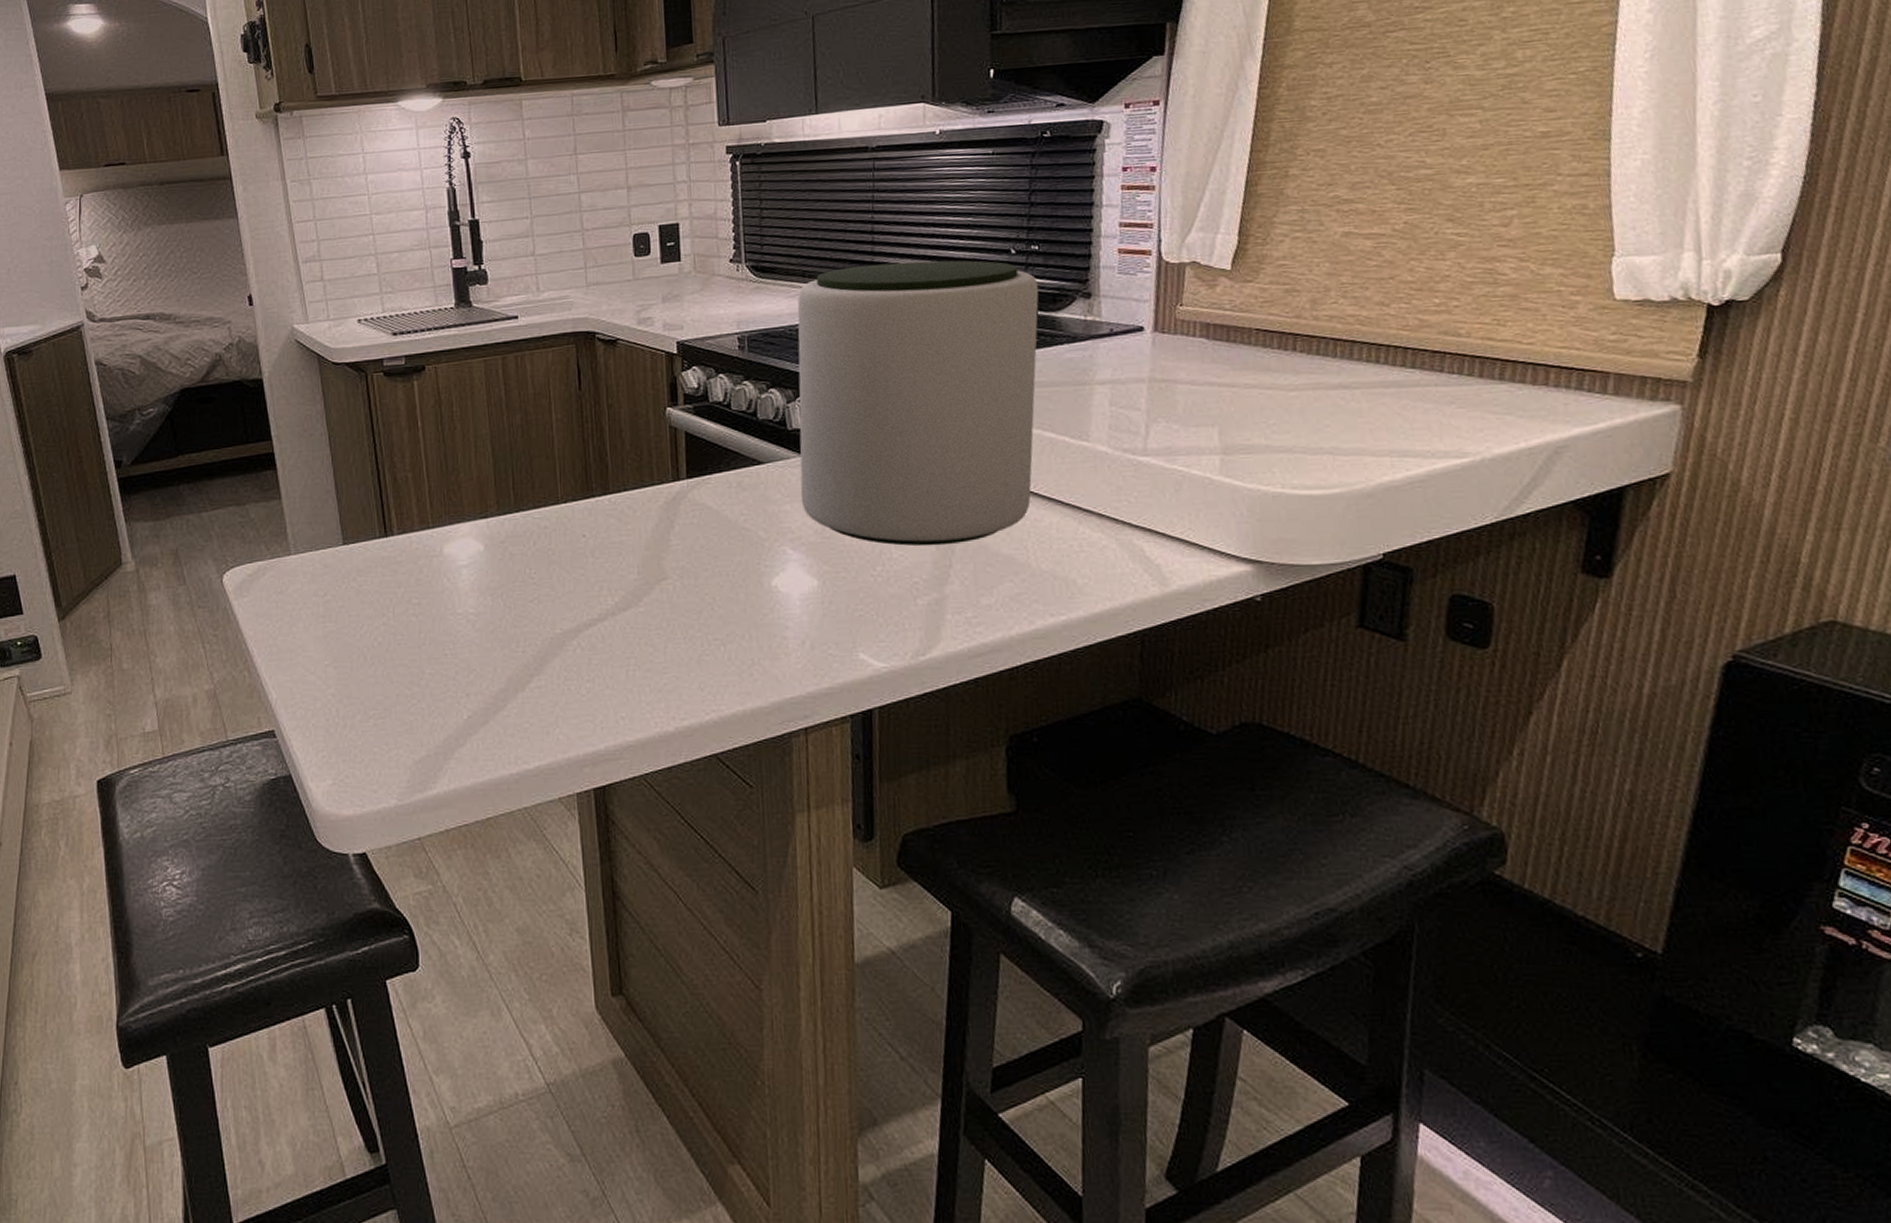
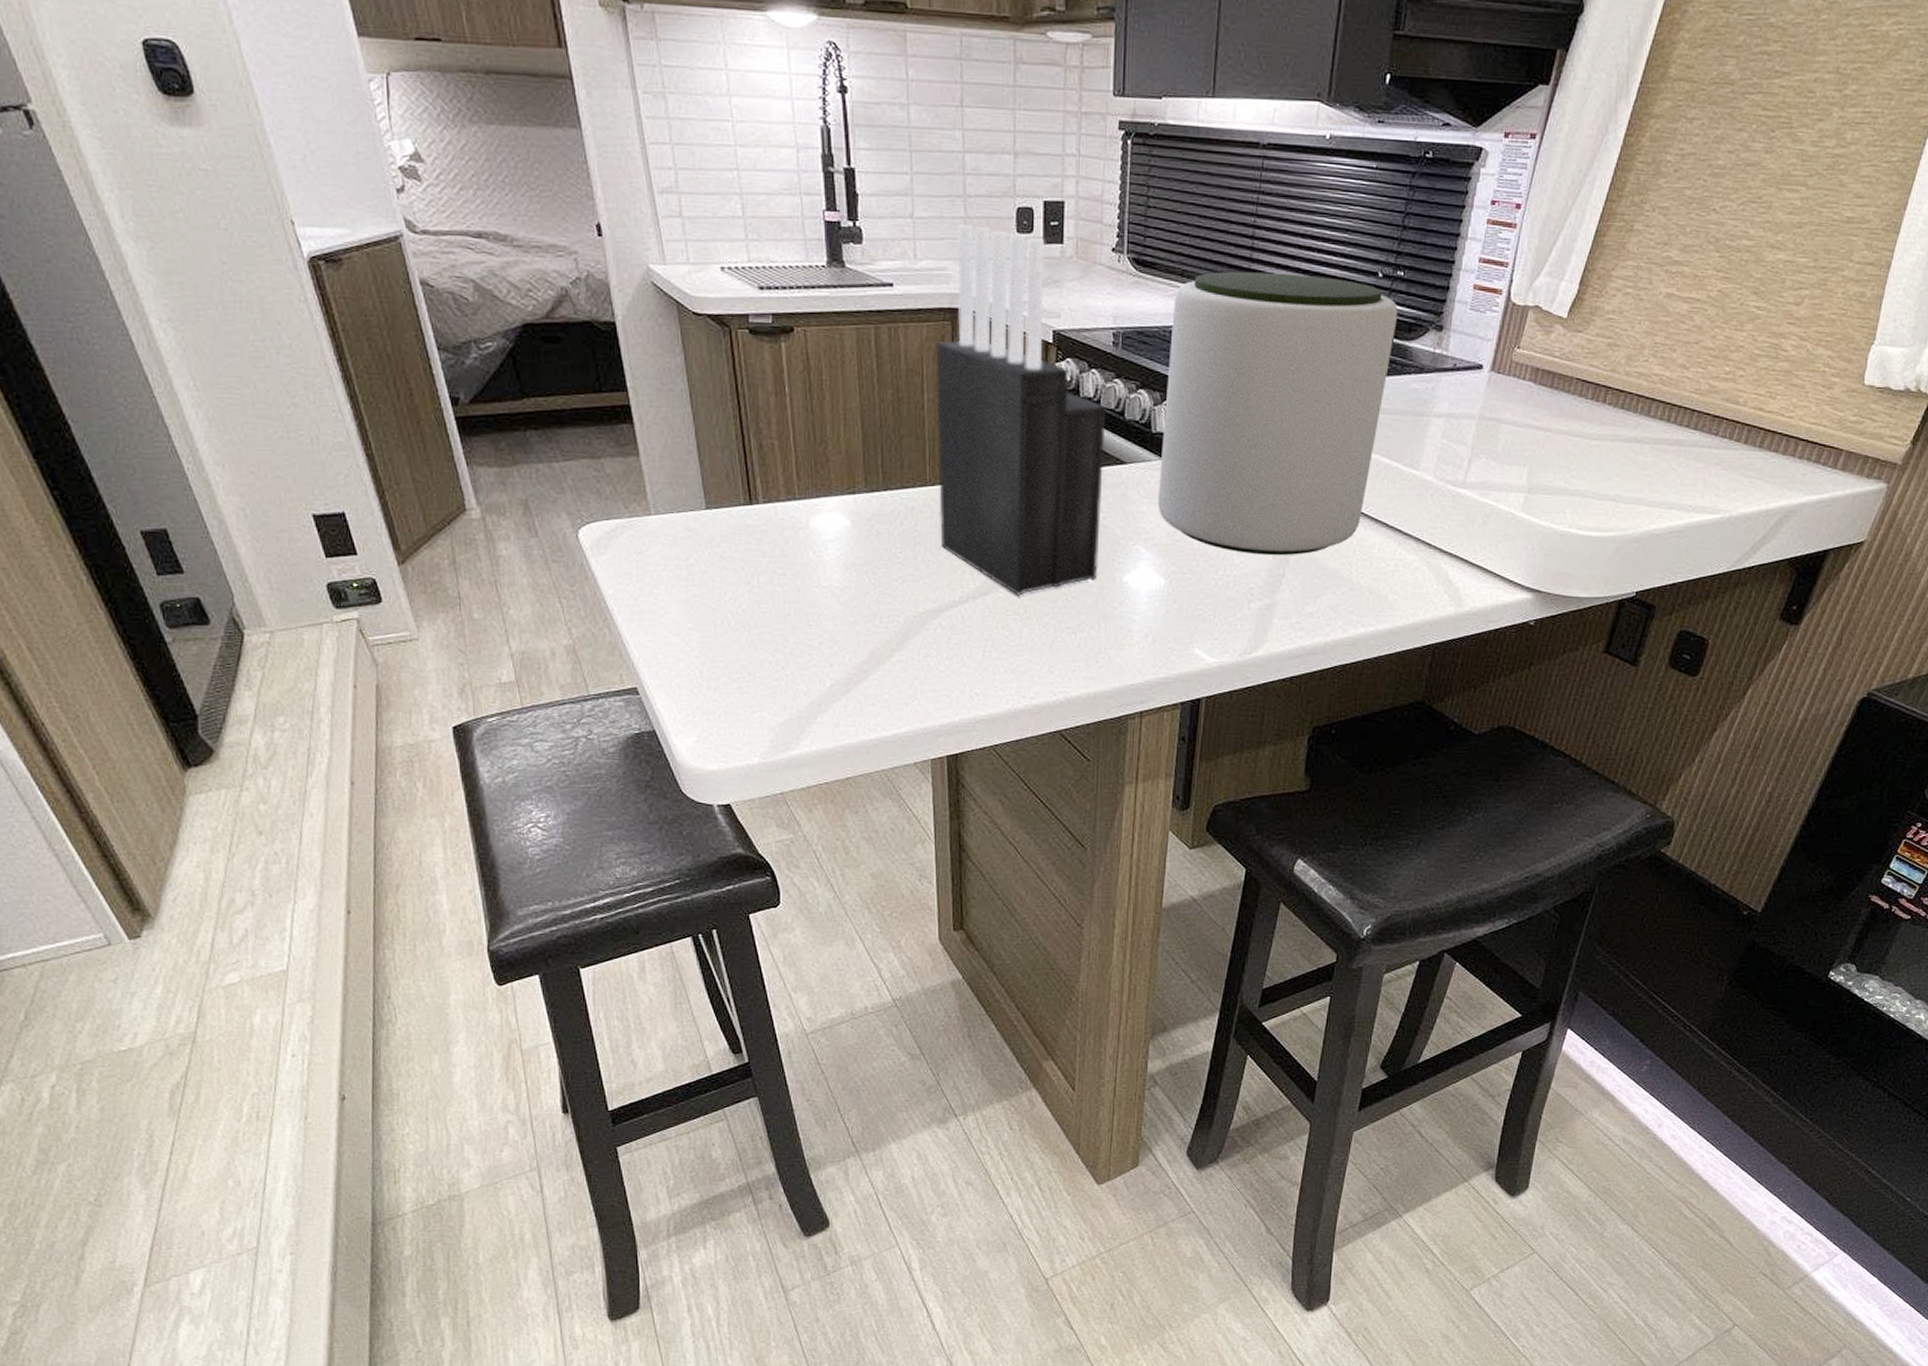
knife block: none [561,255,743,609] -> present [935,225,1106,596]

